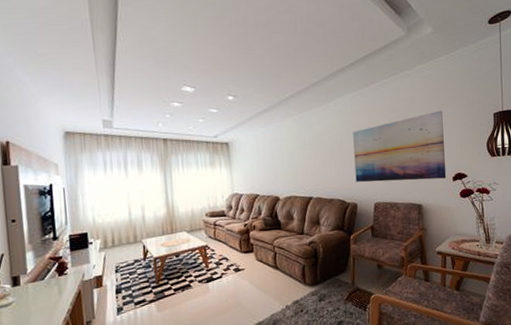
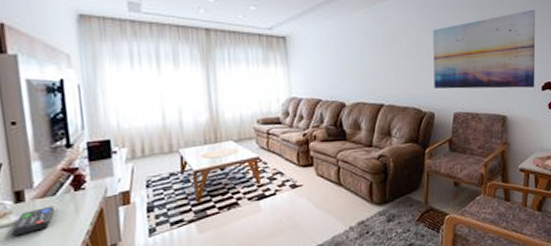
remote control: none [9,288,43,314] -> present [11,205,55,236]

